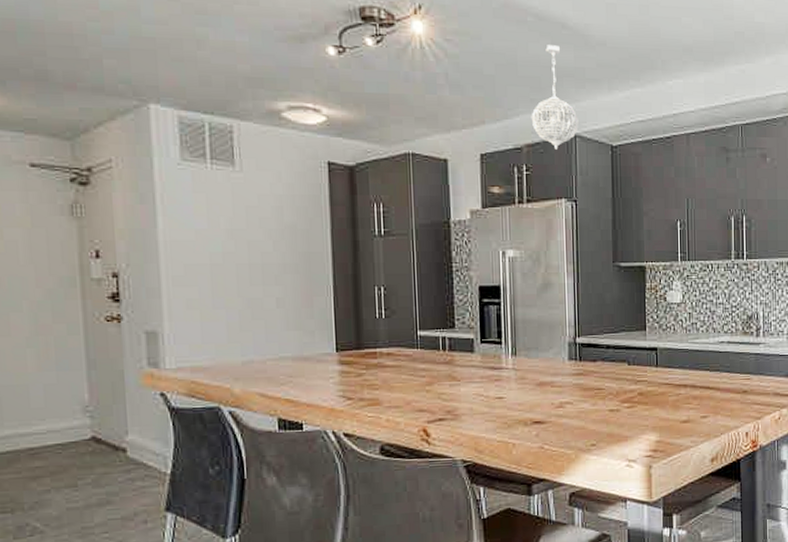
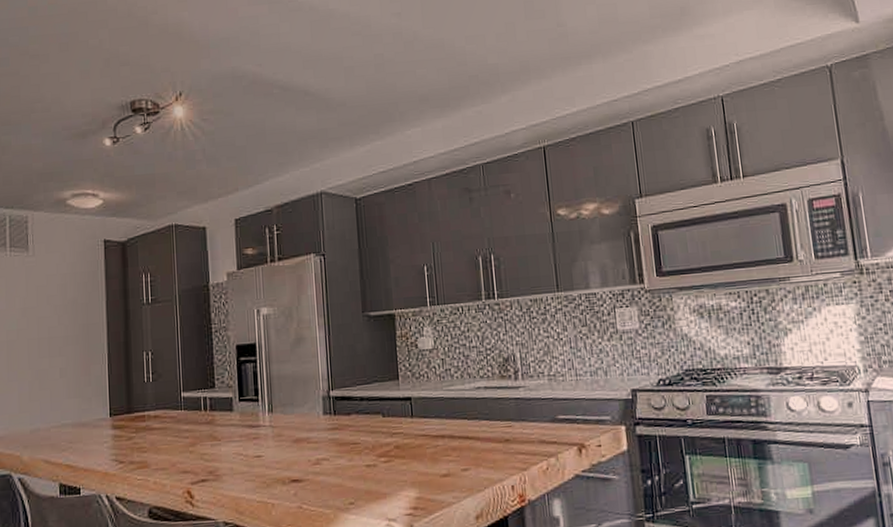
pendant light: present [531,45,579,150] -> none [279,111,324,208]

